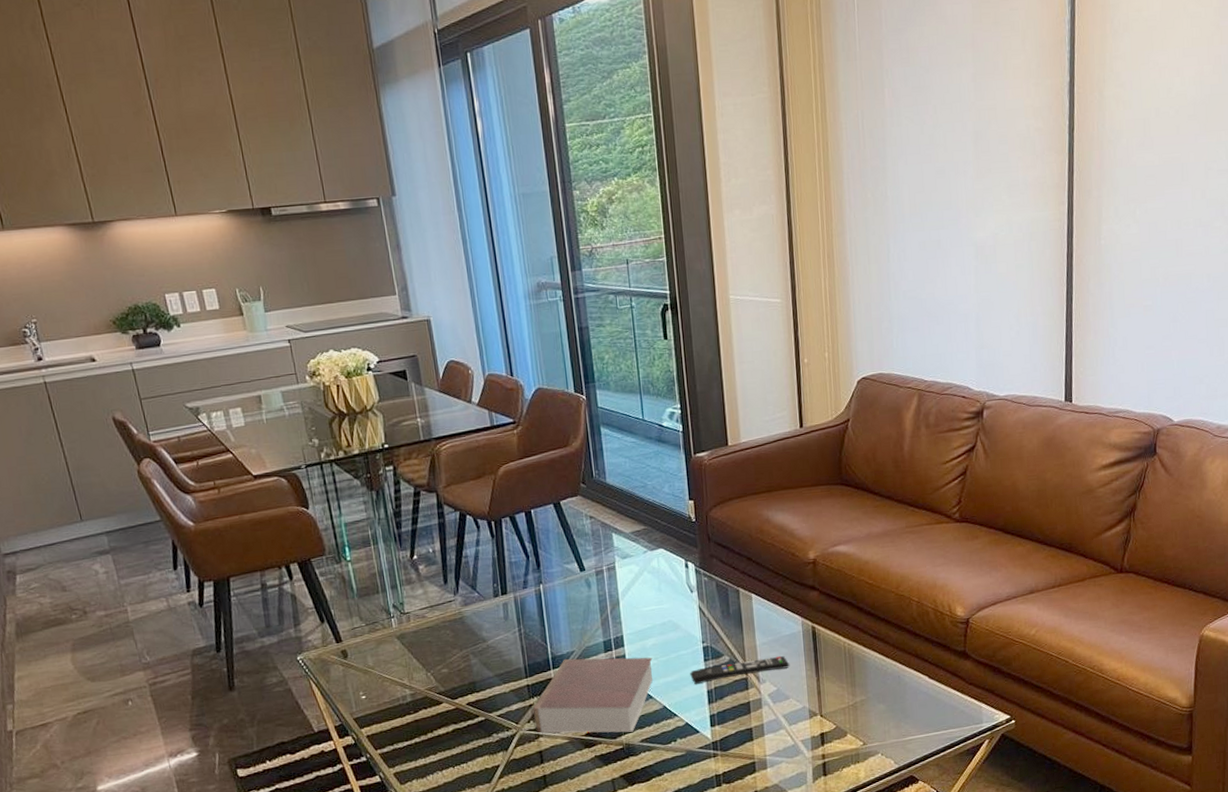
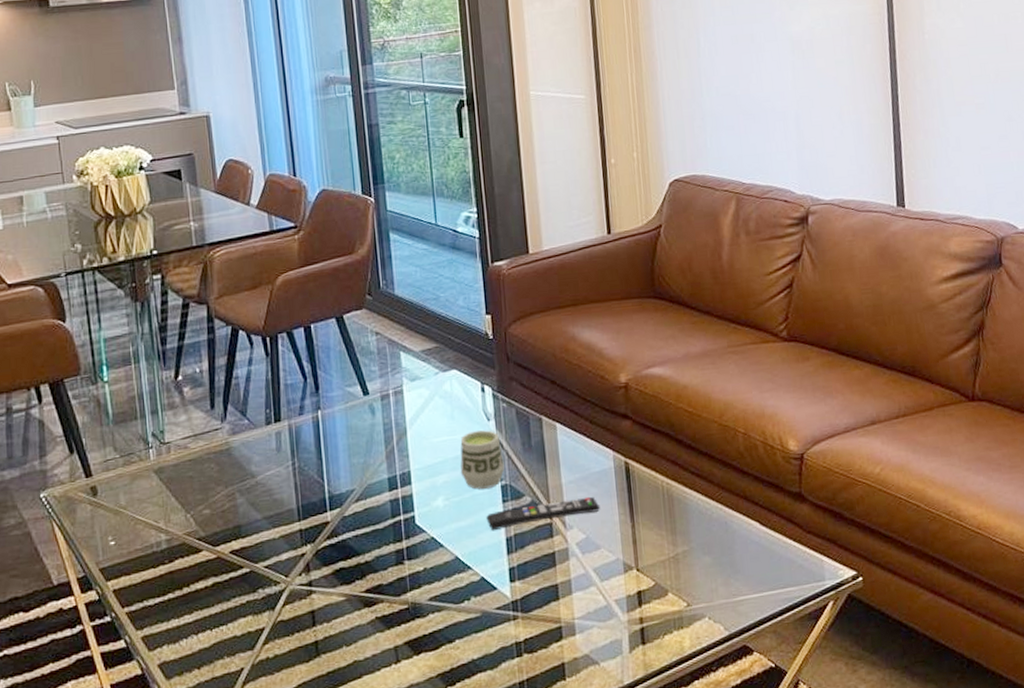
book: present [533,657,653,733] -> none [306,497,444,589]
cup: none [667,600,706,650] -> present [460,430,505,489]

